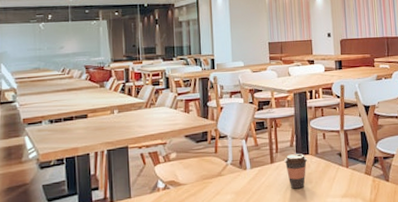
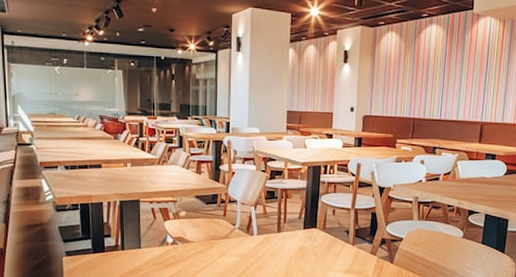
coffee cup: present [284,153,308,189] -> none [291,226,315,260]

